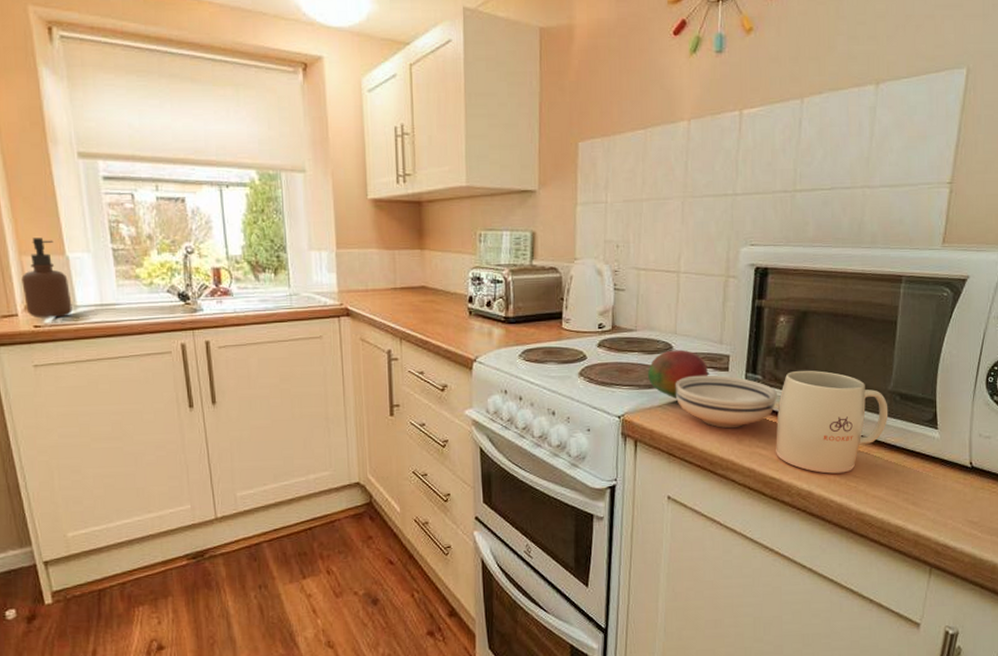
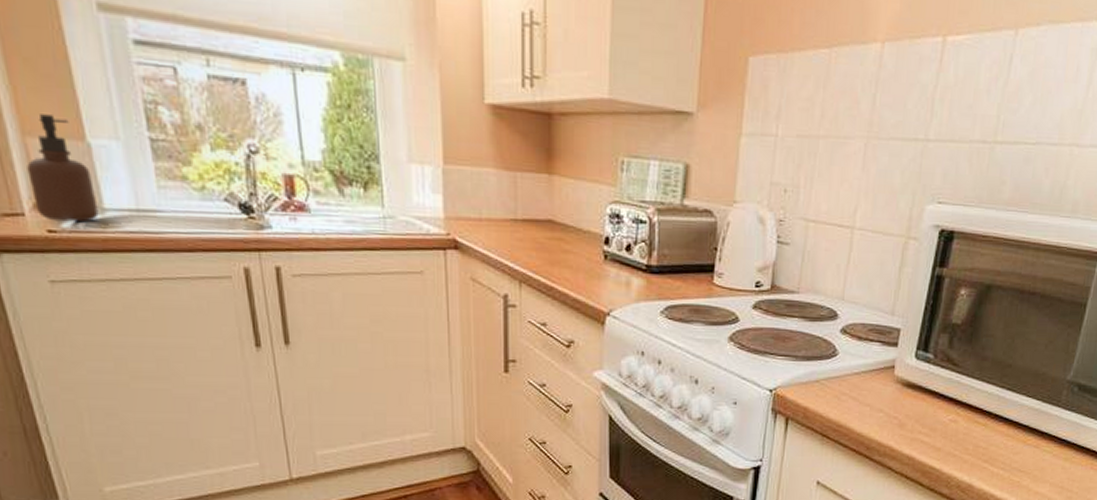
fruit: present [648,349,710,400] -> none [807,318,877,375]
bowl: present [676,375,777,428] -> none [836,349,948,410]
mug: present [776,370,889,474] -> none [939,351,1065,466]

